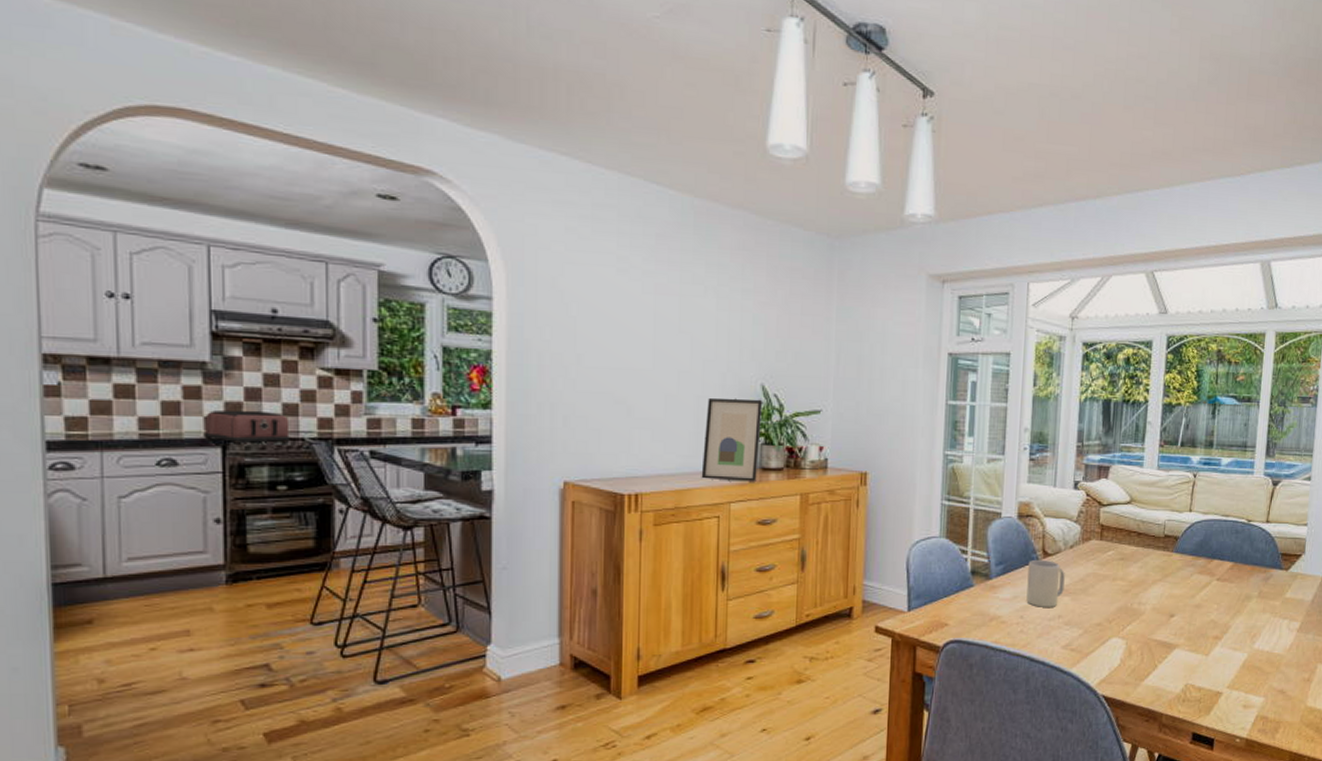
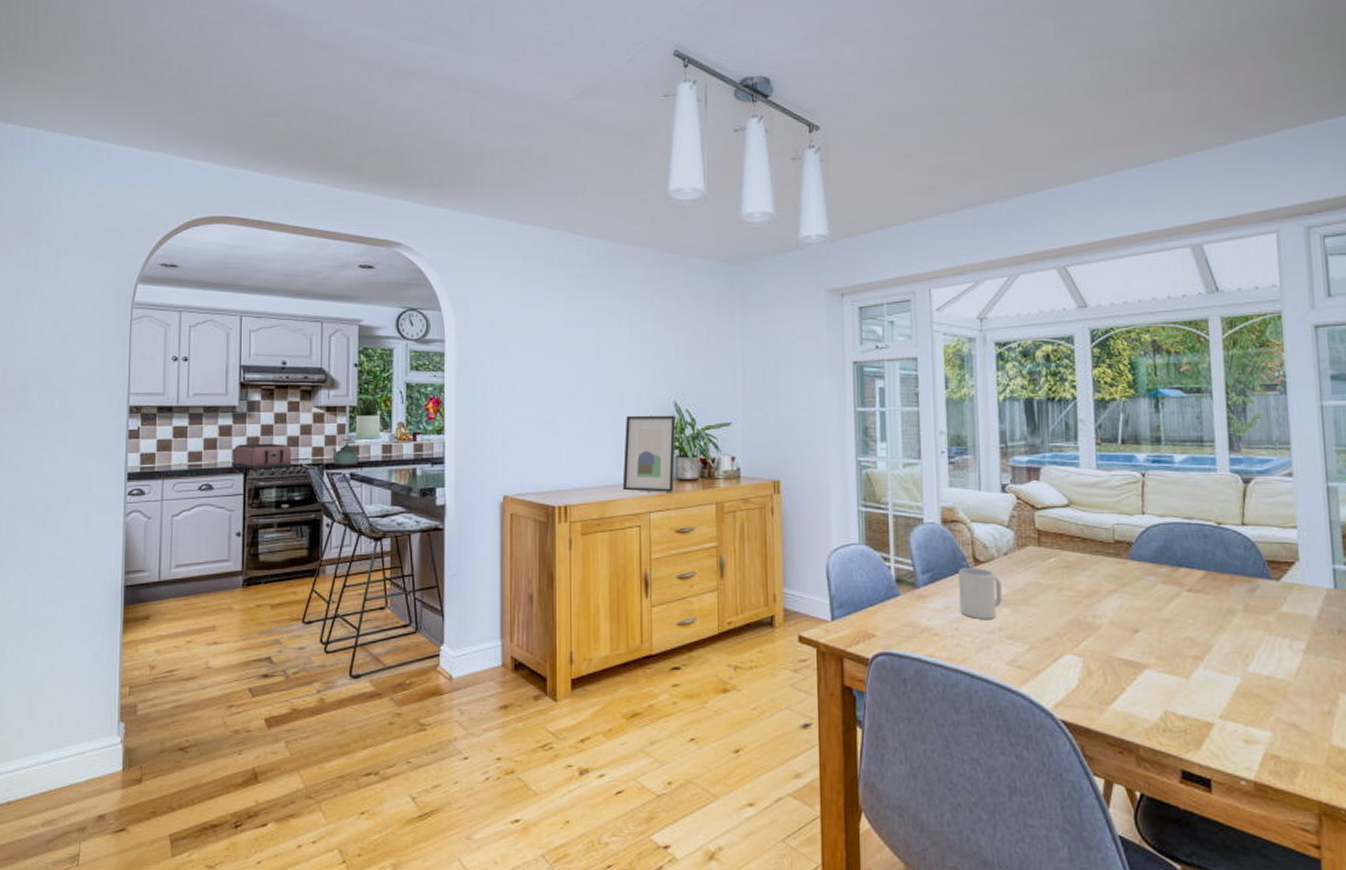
kettle: none [345,408,381,443] -> present [332,438,359,466]
planter: none [373,361,412,412] -> present [353,398,382,439]

